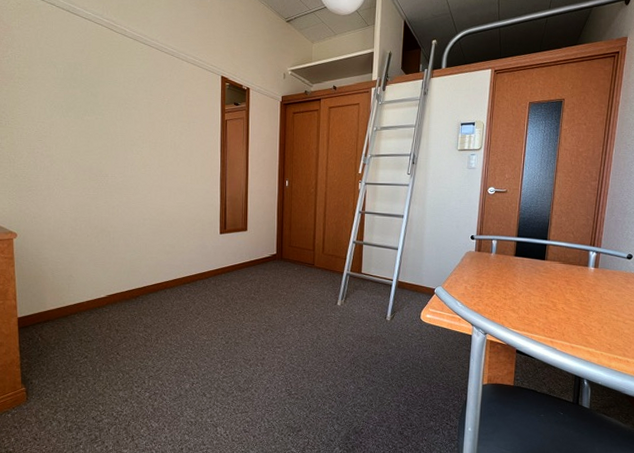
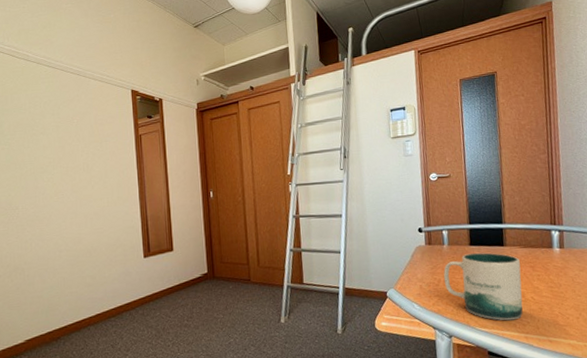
mug: none [487,264,557,326] -> present [443,252,523,321]

